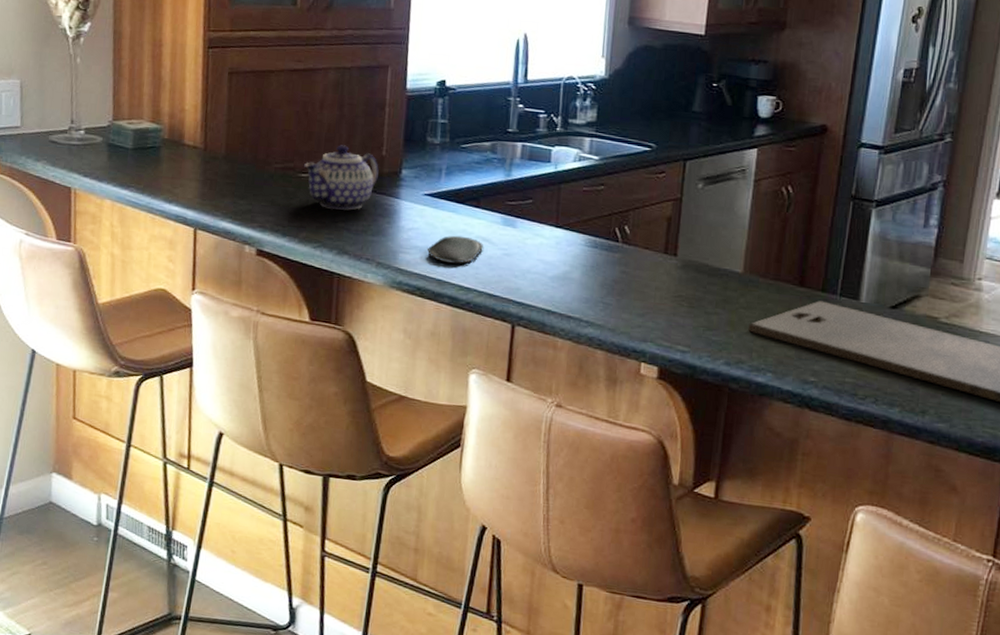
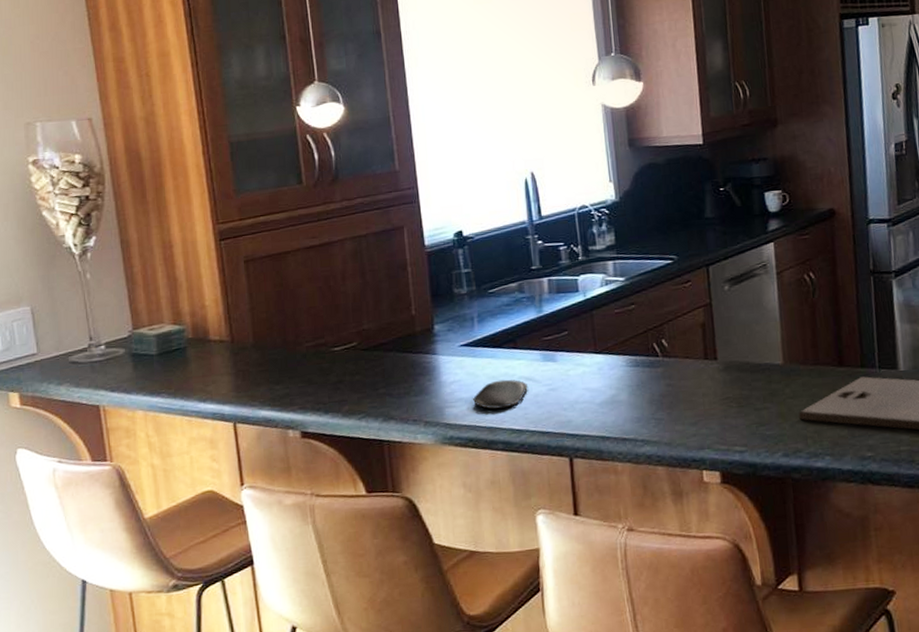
teapot: present [304,145,379,211] -> none [335,311,412,378]

